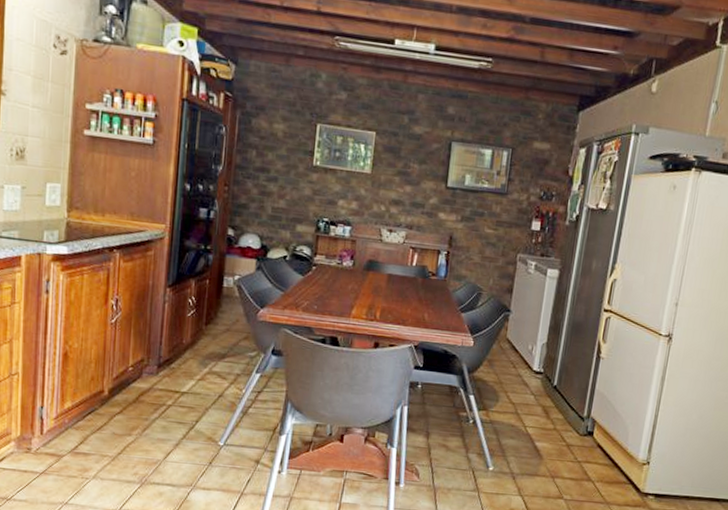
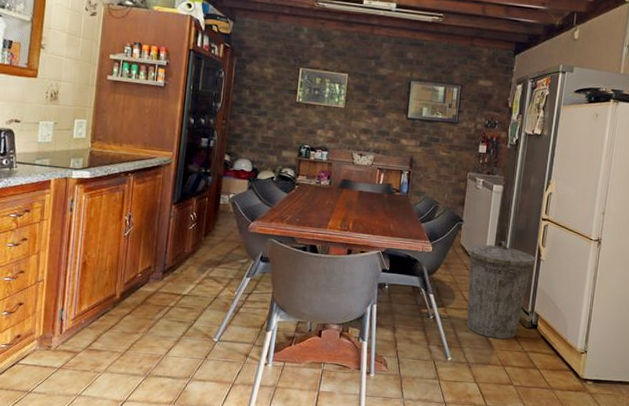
trash can: none [511,334,595,447] -> present [466,240,536,339]

